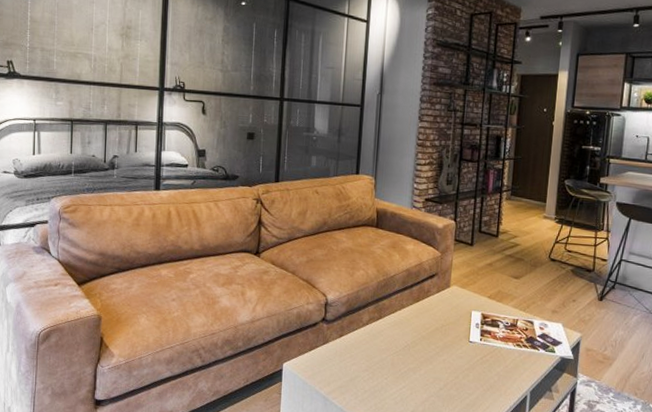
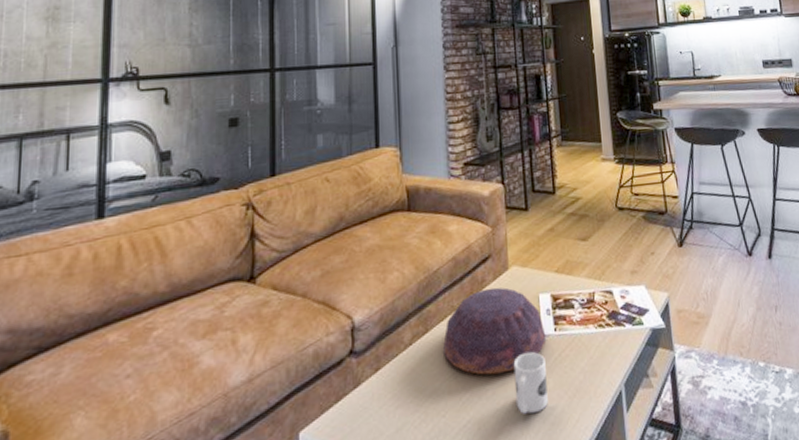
bowl: none [391,297,473,361] -> present [443,287,547,376]
mug: none [441,351,469,394] -> present [513,352,548,414]

